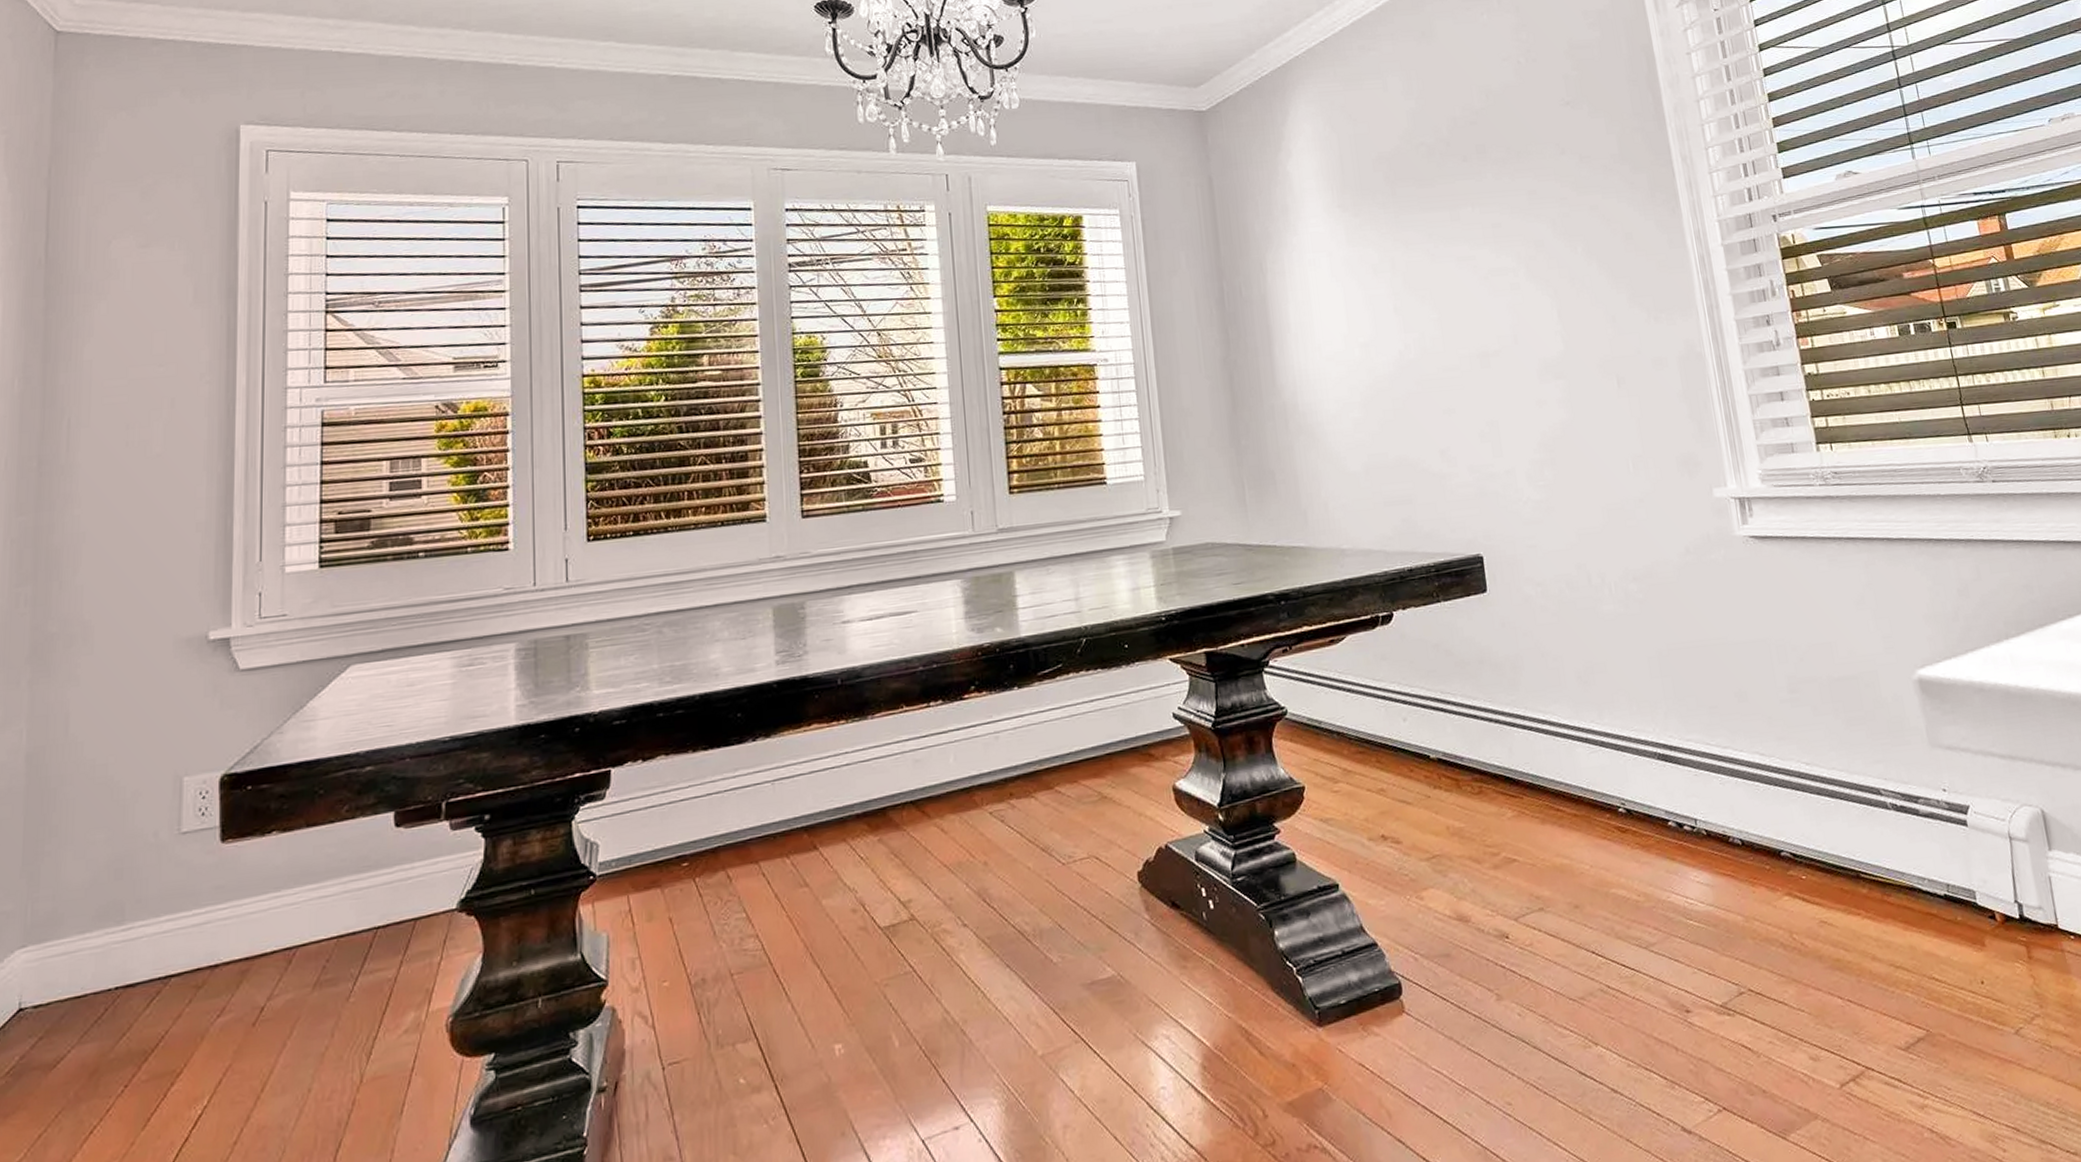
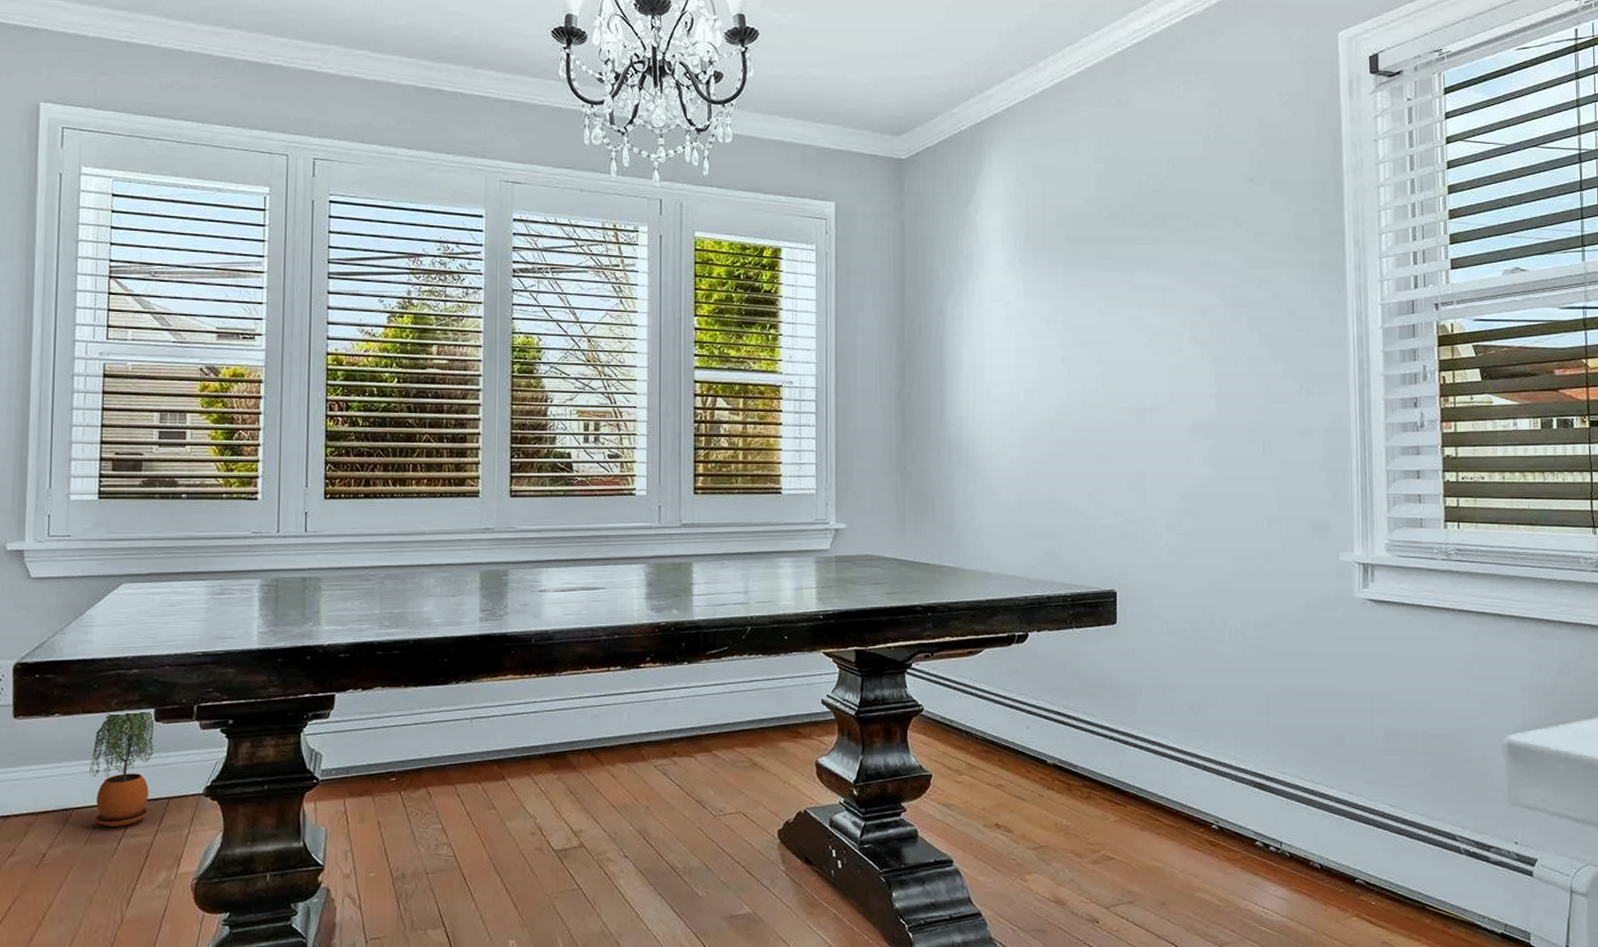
potted plant: none [317,817,395,964] -> present [90,712,155,827]

